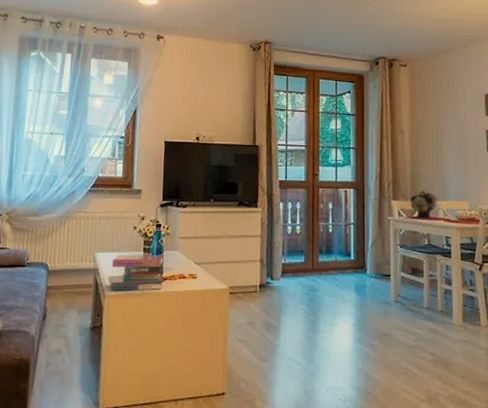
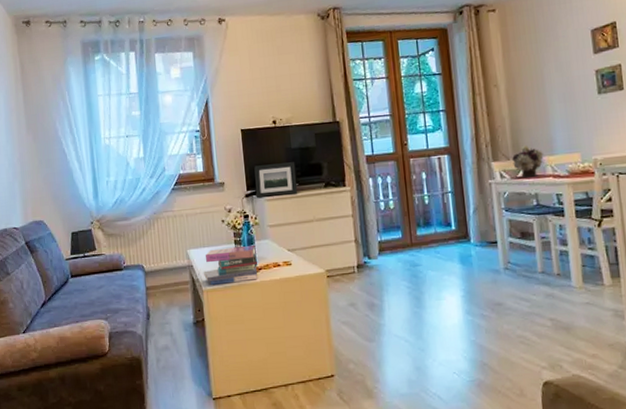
picture frame: none [170,178,213,210] -> present [254,162,298,199]

